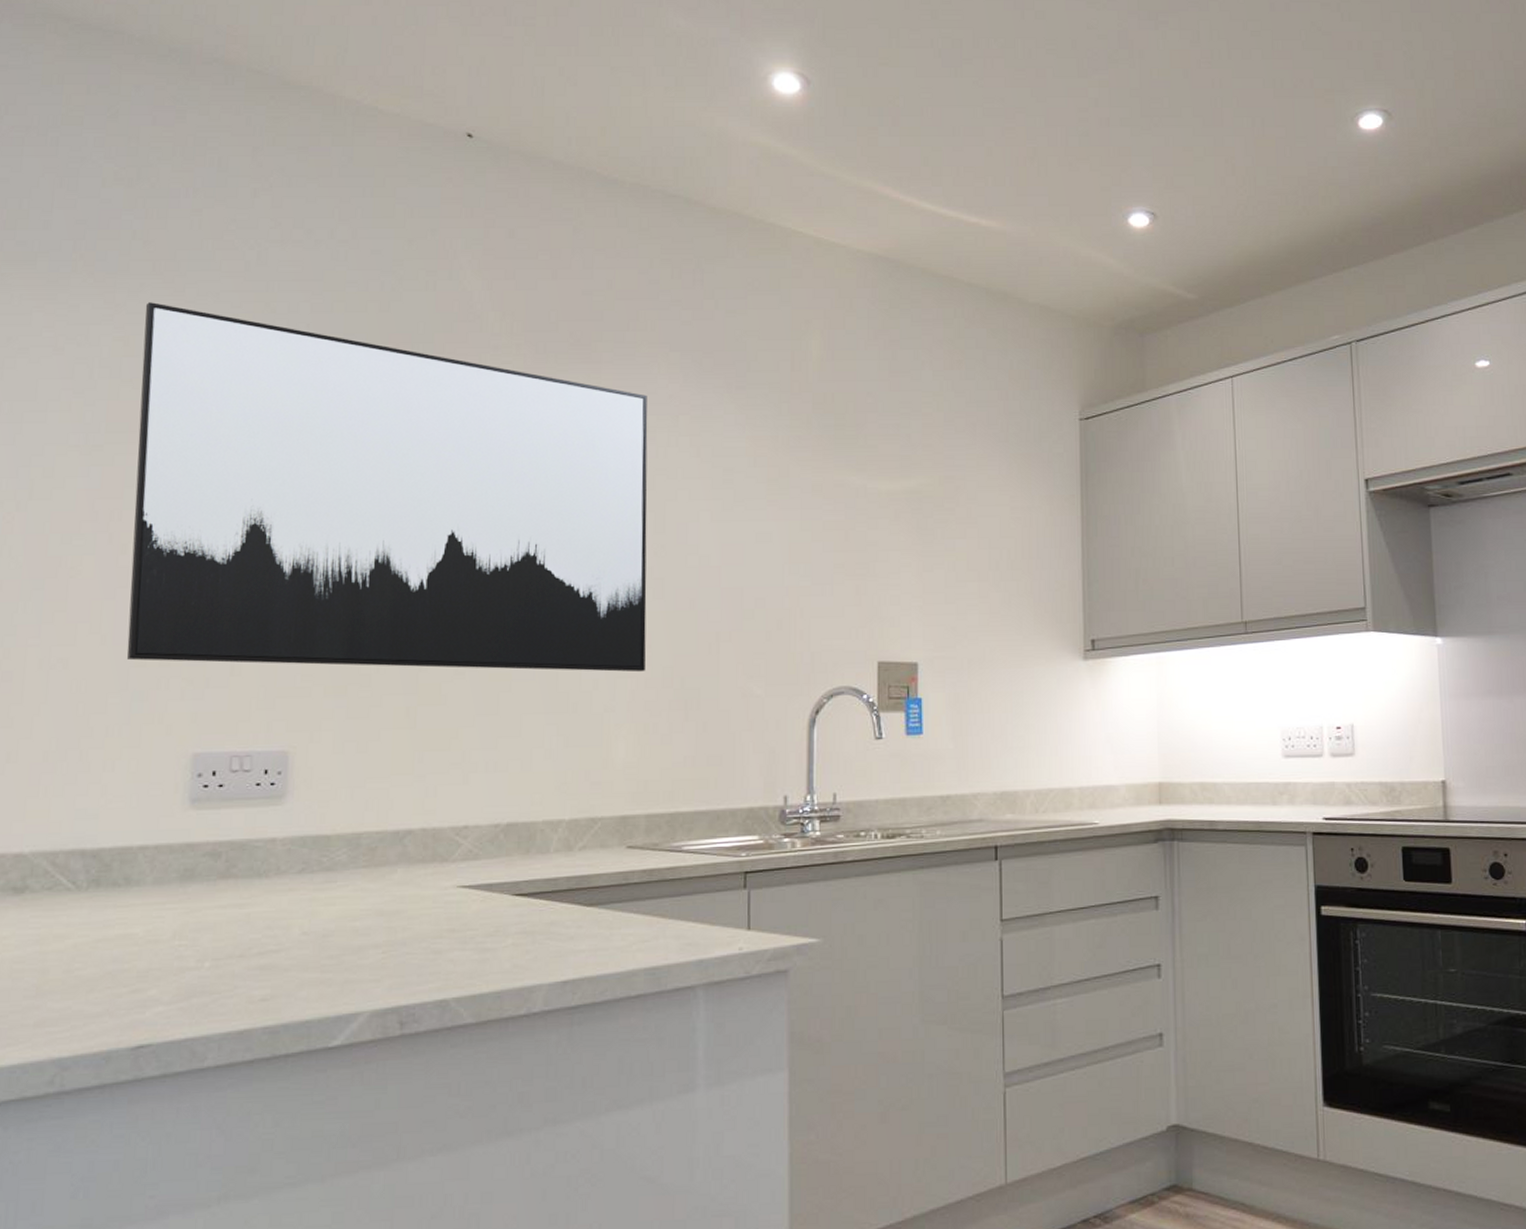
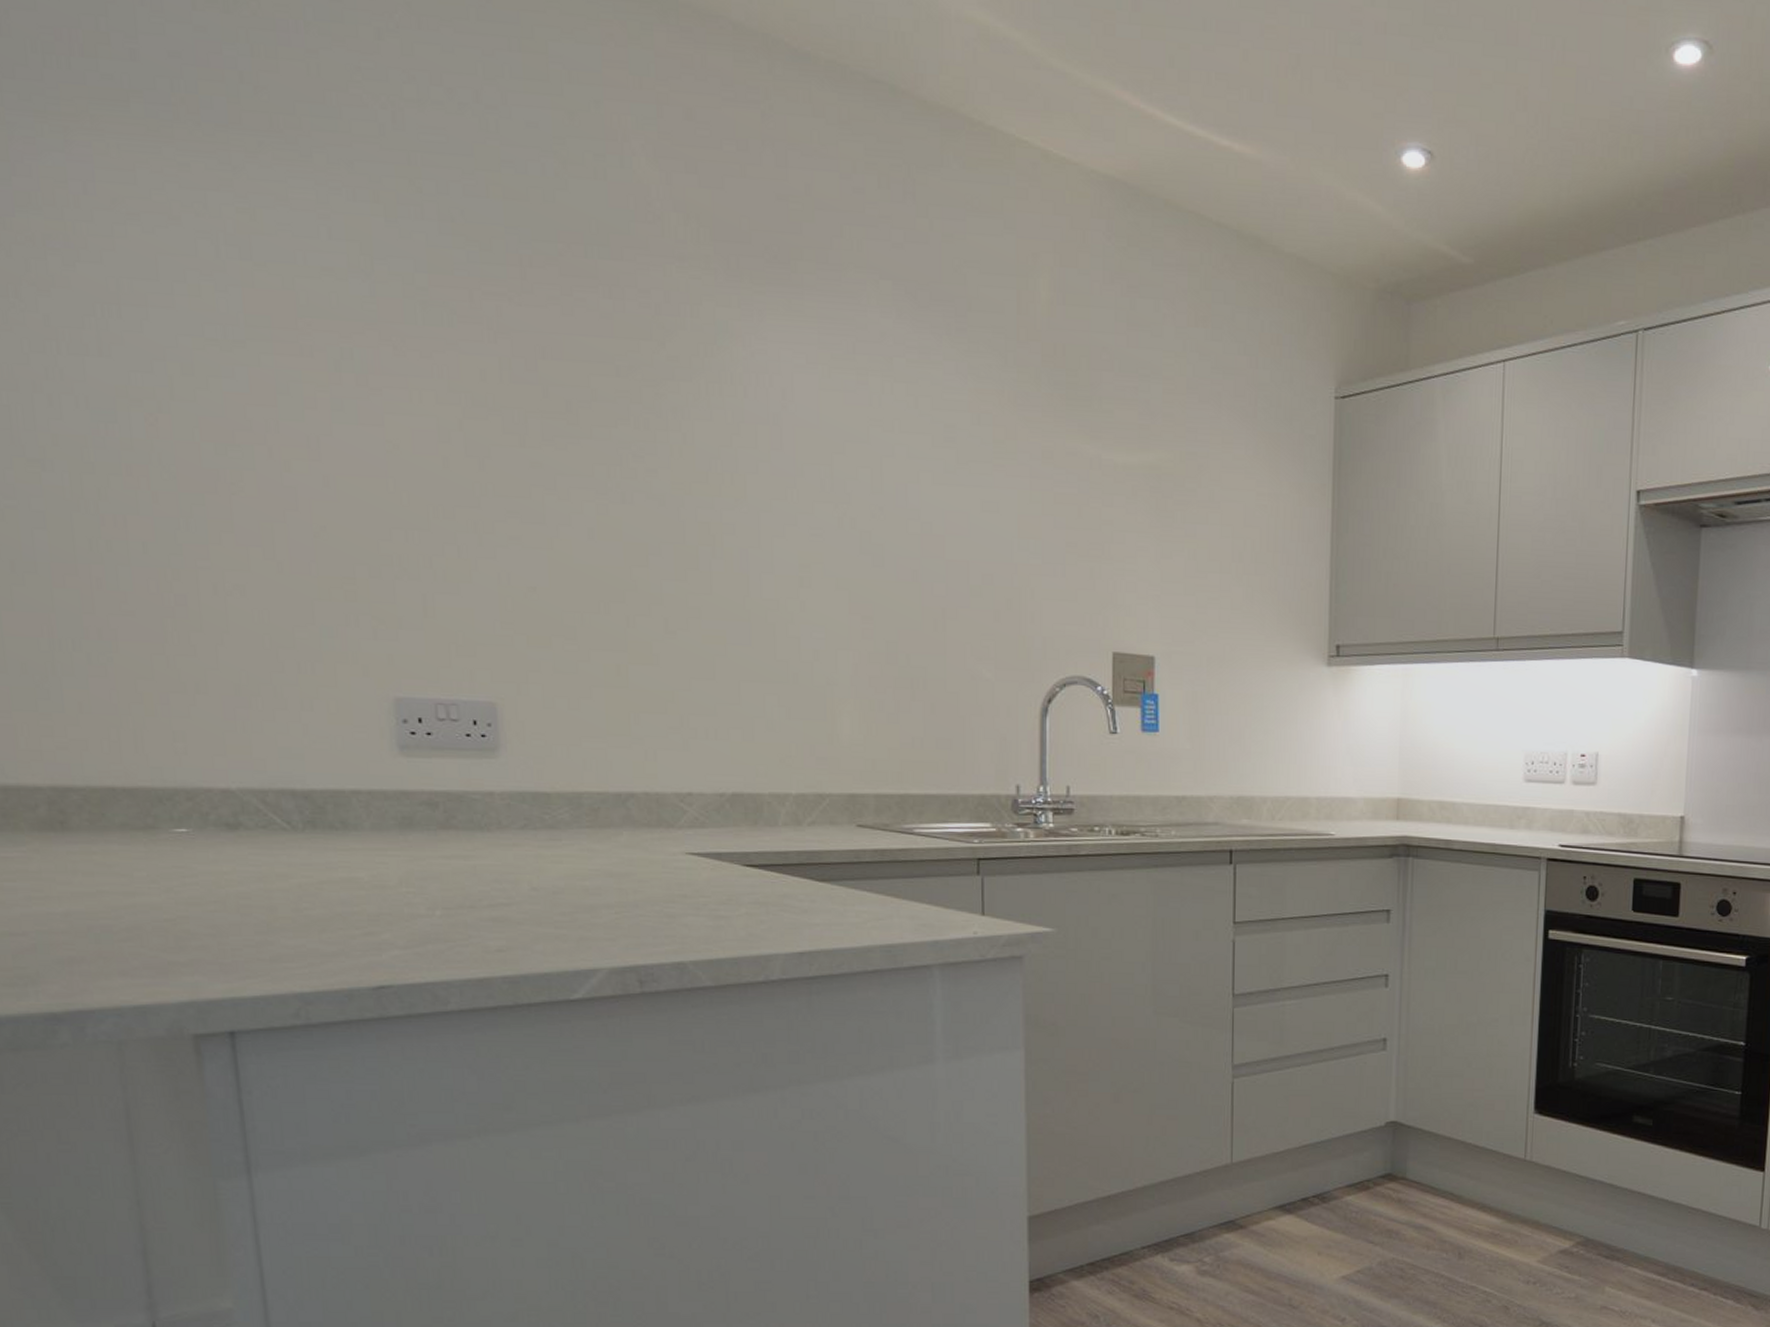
wall art: present [126,302,648,673] -> none [268,167,868,646]

